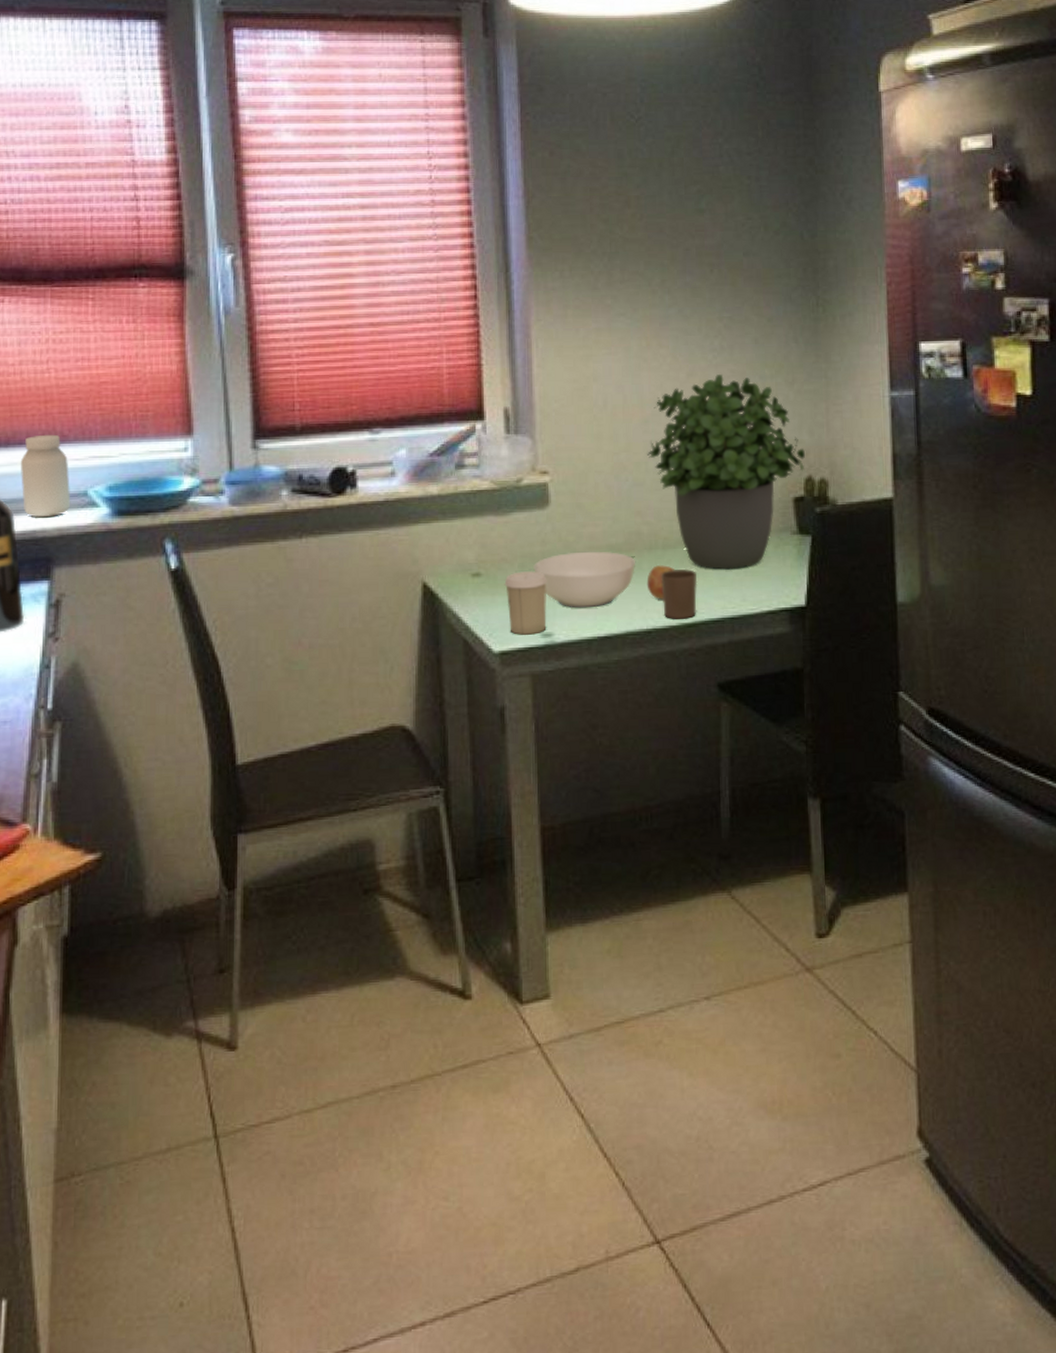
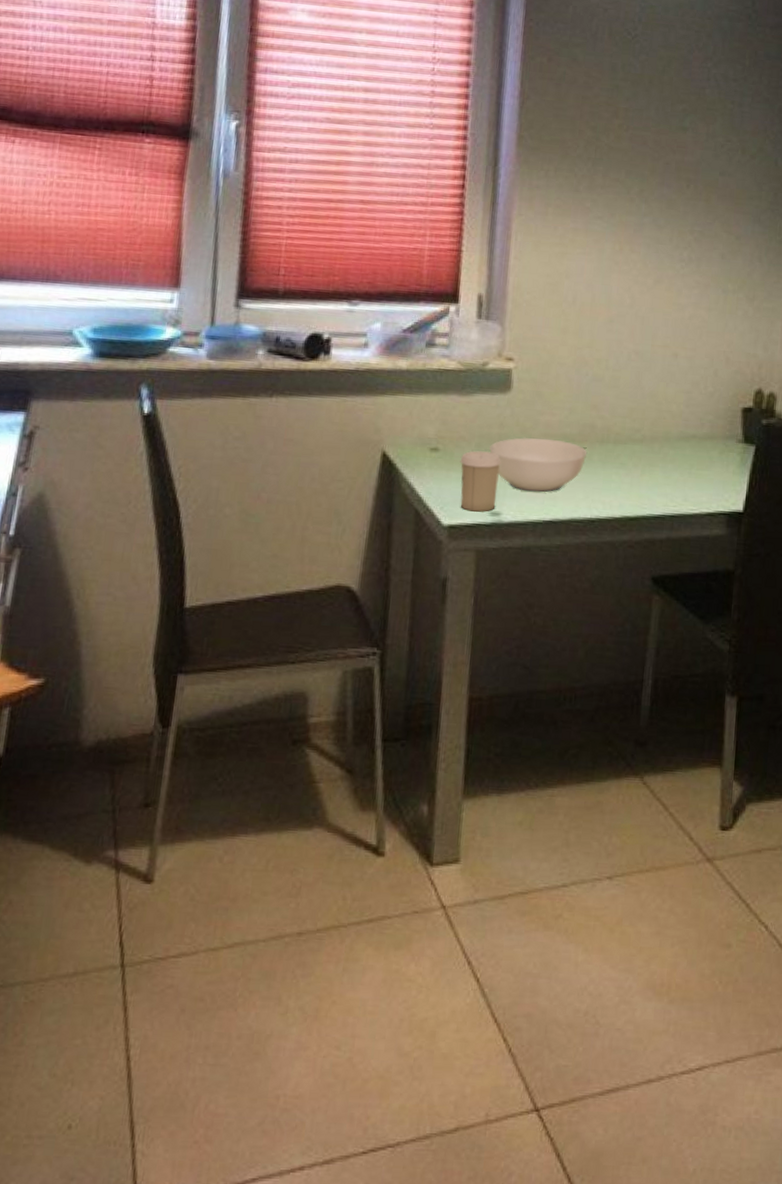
jar: present [21,434,71,518] -> none [9,272,58,352]
potted plant: present [646,373,805,570] -> none [608,283,758,470]
fruit: present [646,565,674,600] -> none [595,458,623,492]
mug: present [661,568,698,621] -> none [608,464,644,513]

